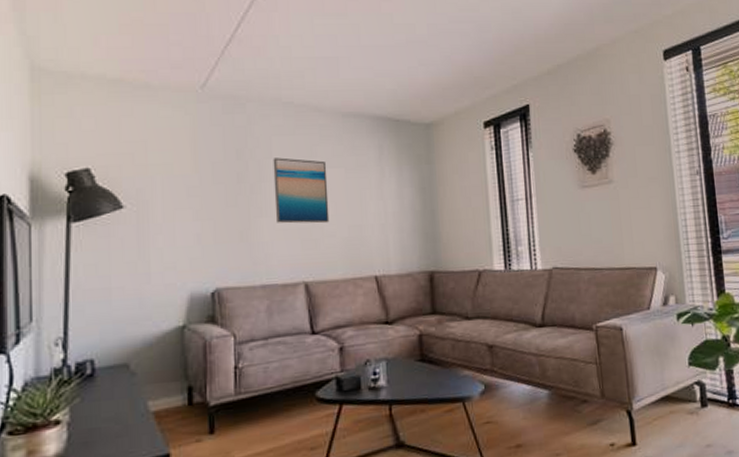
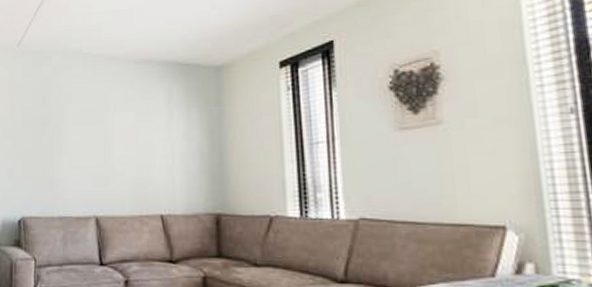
wall art: present [273,157,330,224] -> none [72,103,120,163]

